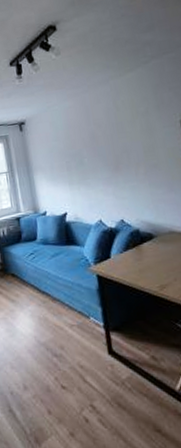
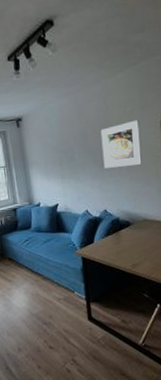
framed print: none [111,119,162,173] -> present [100,119,143,169]

